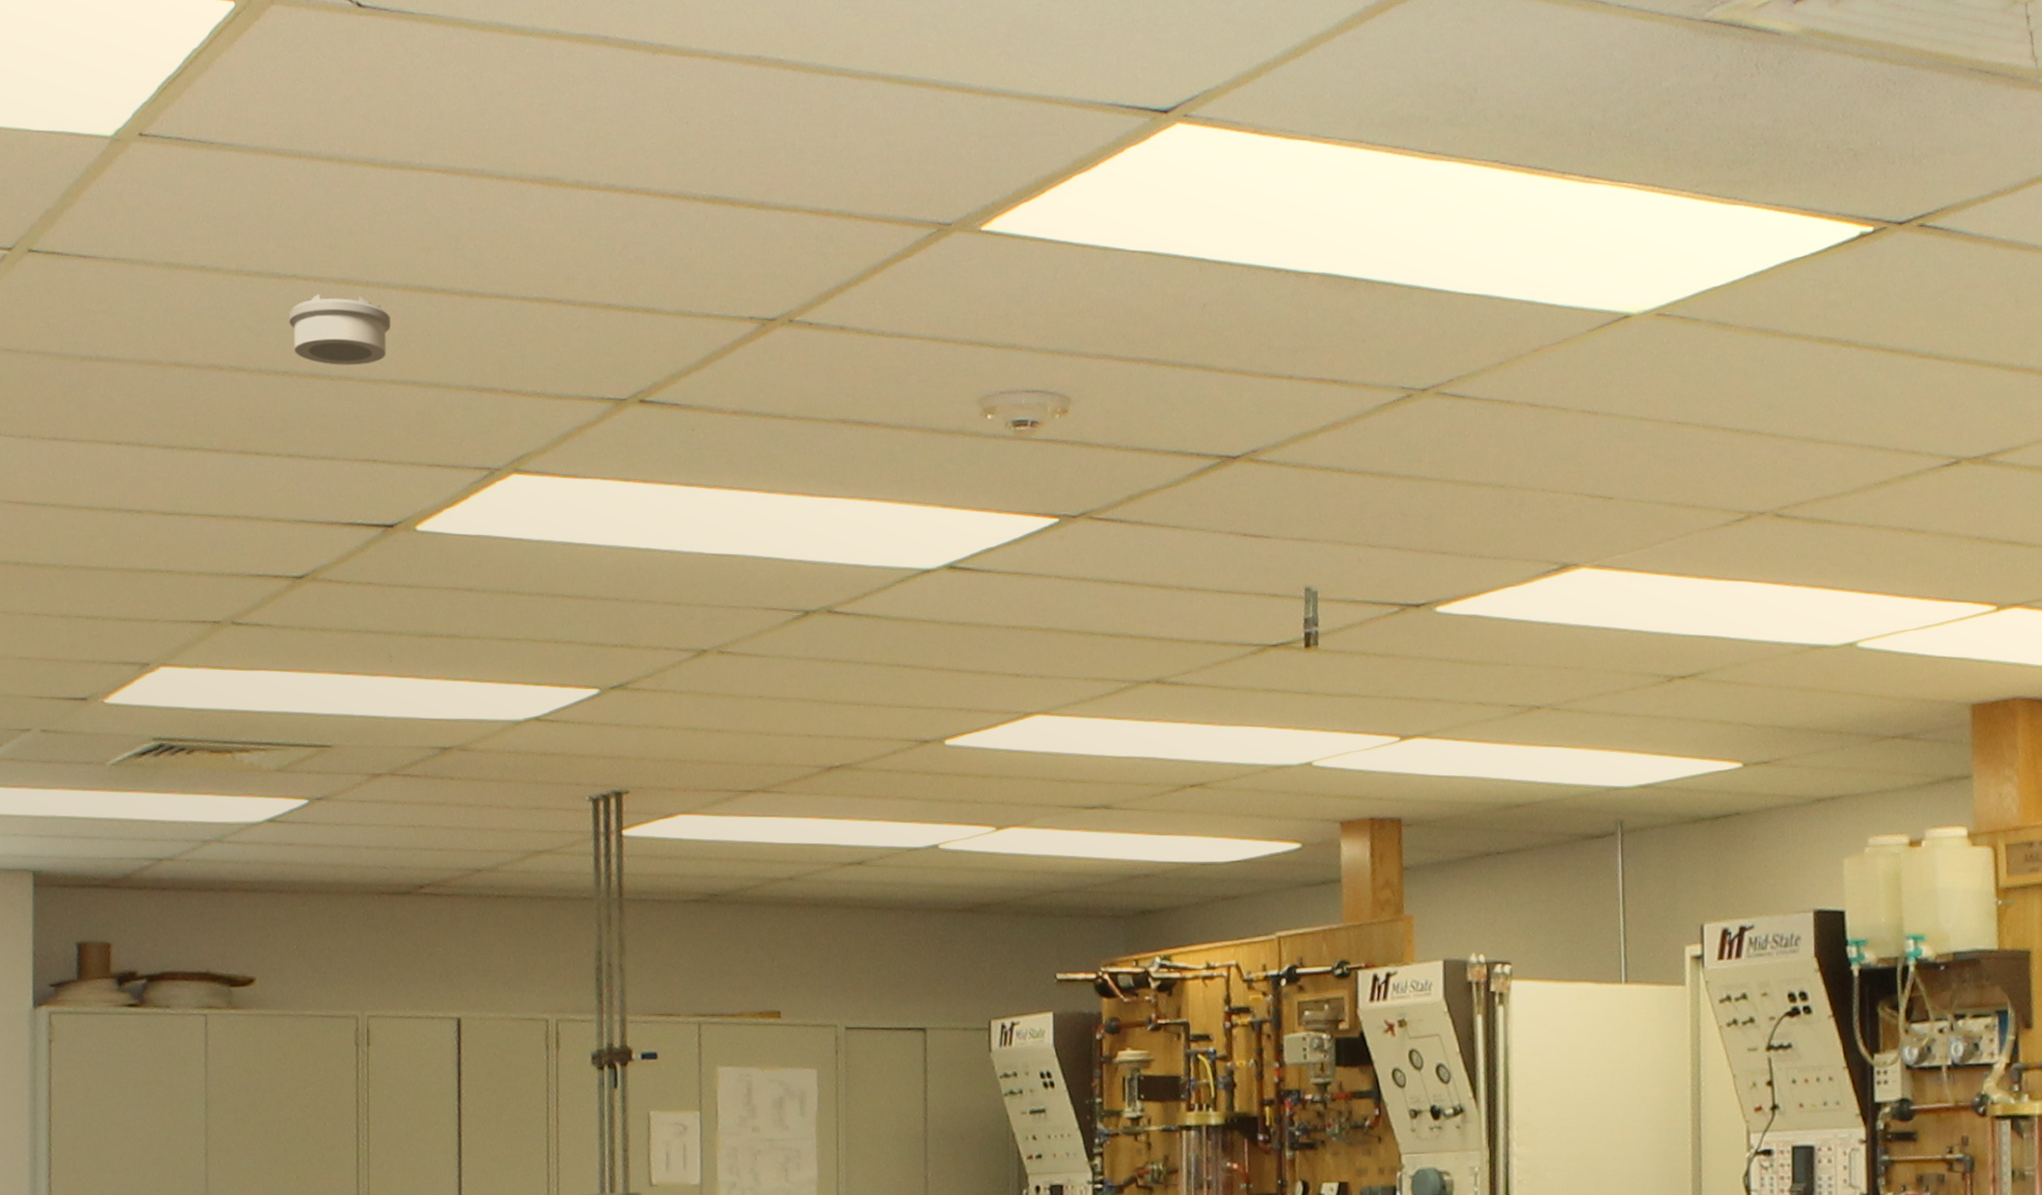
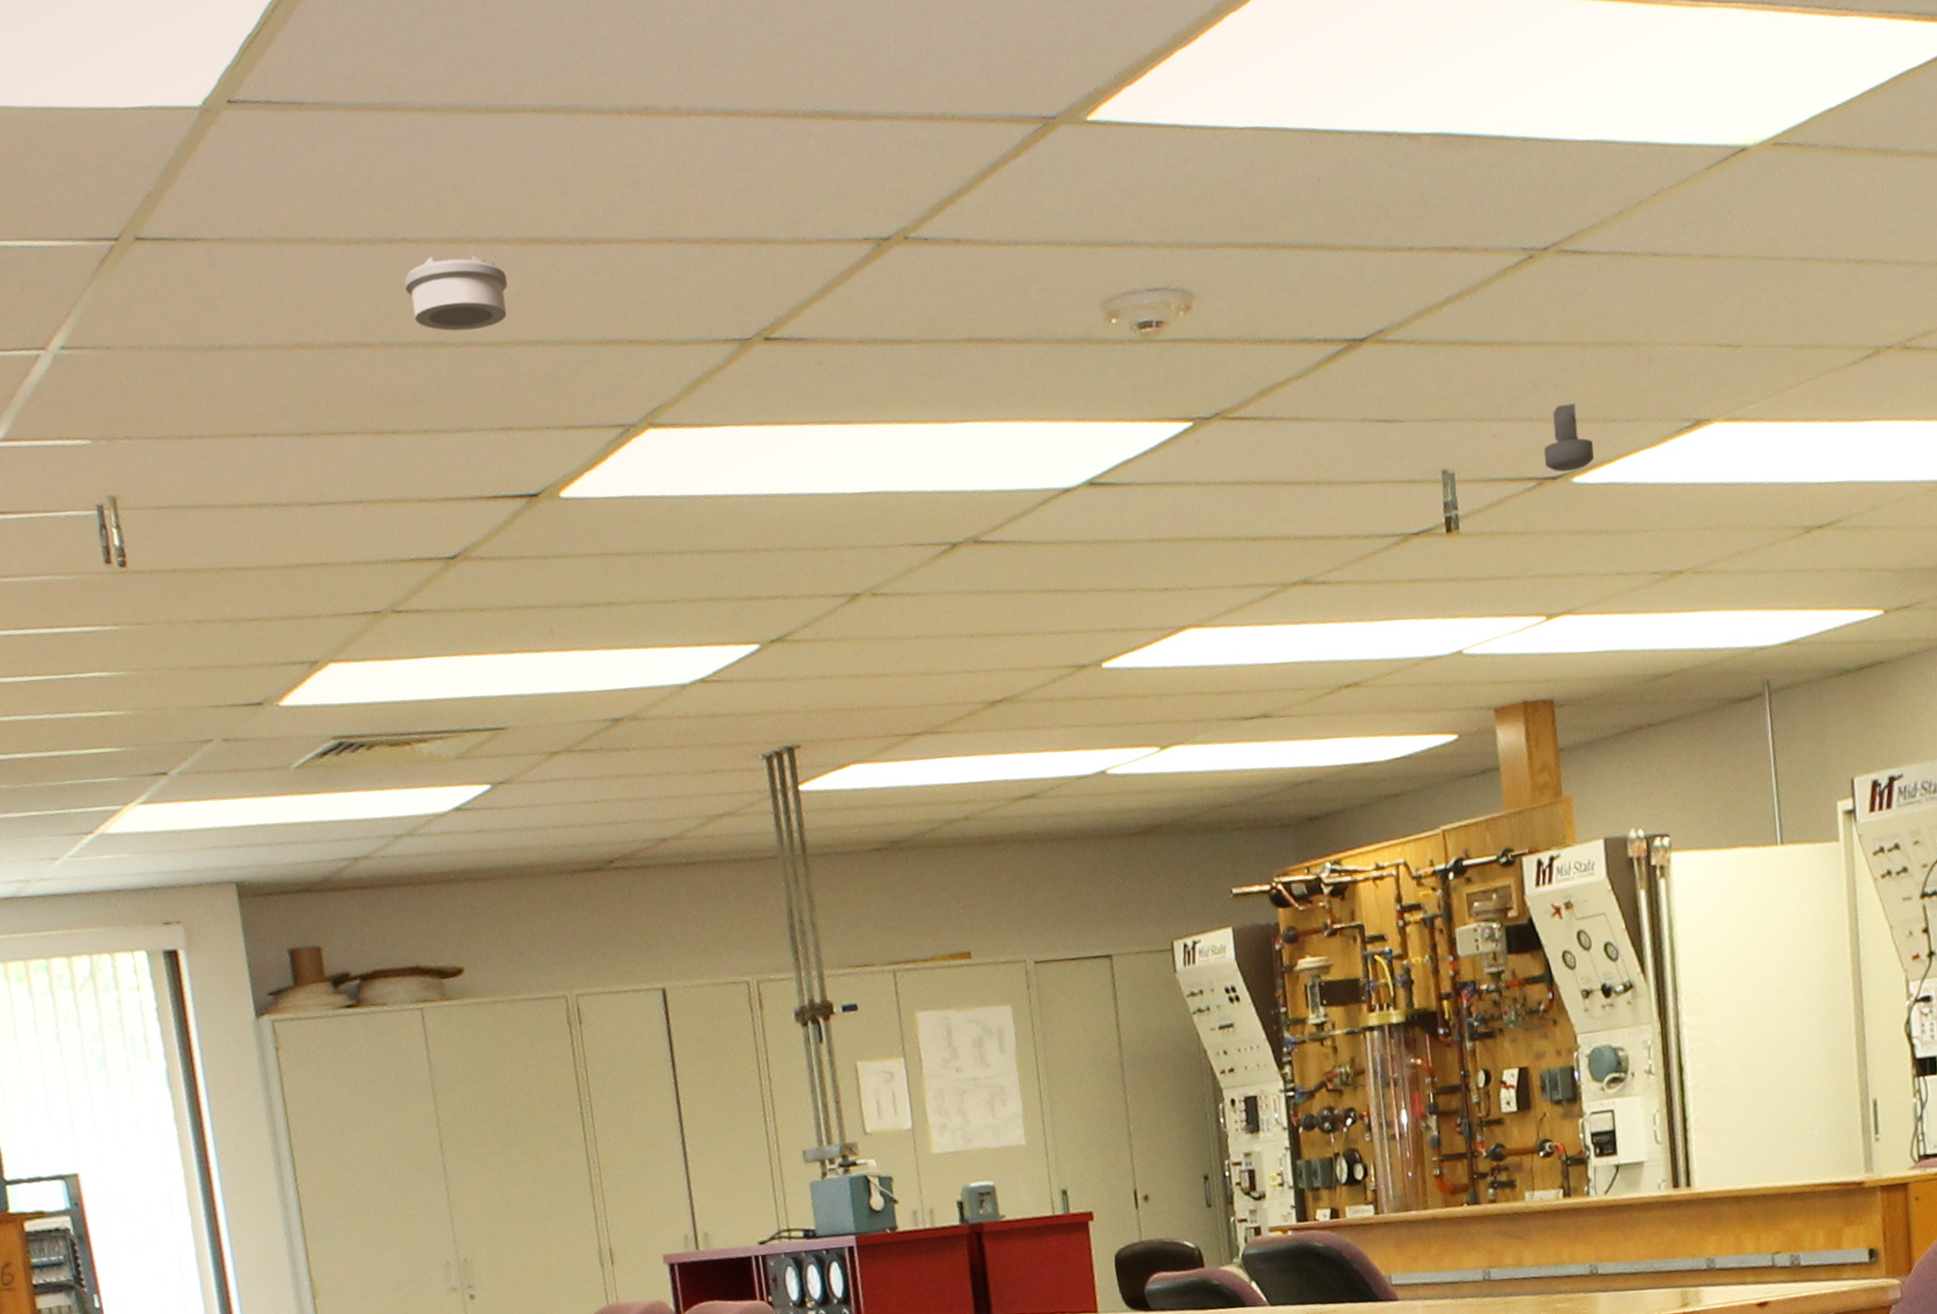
security camera: none [1410,536,1460,601] -> present [1544,403,1594,472]

